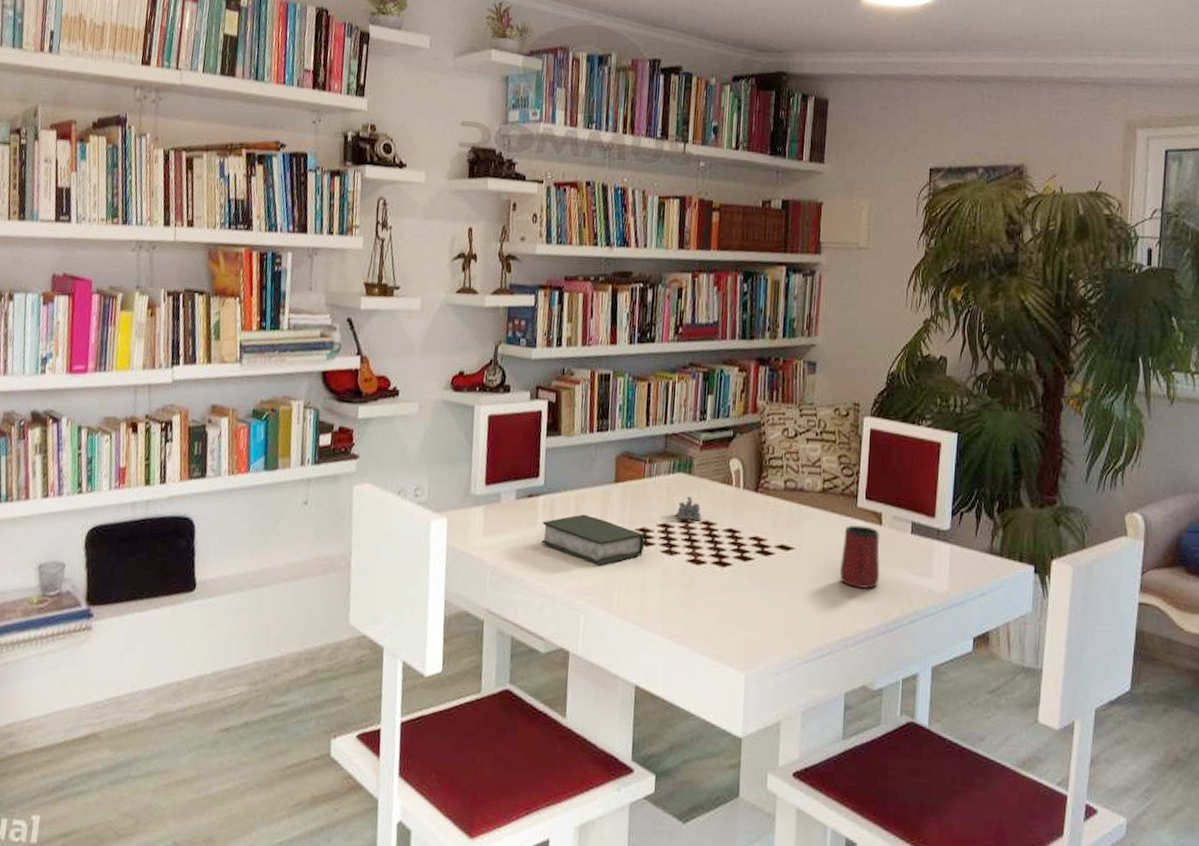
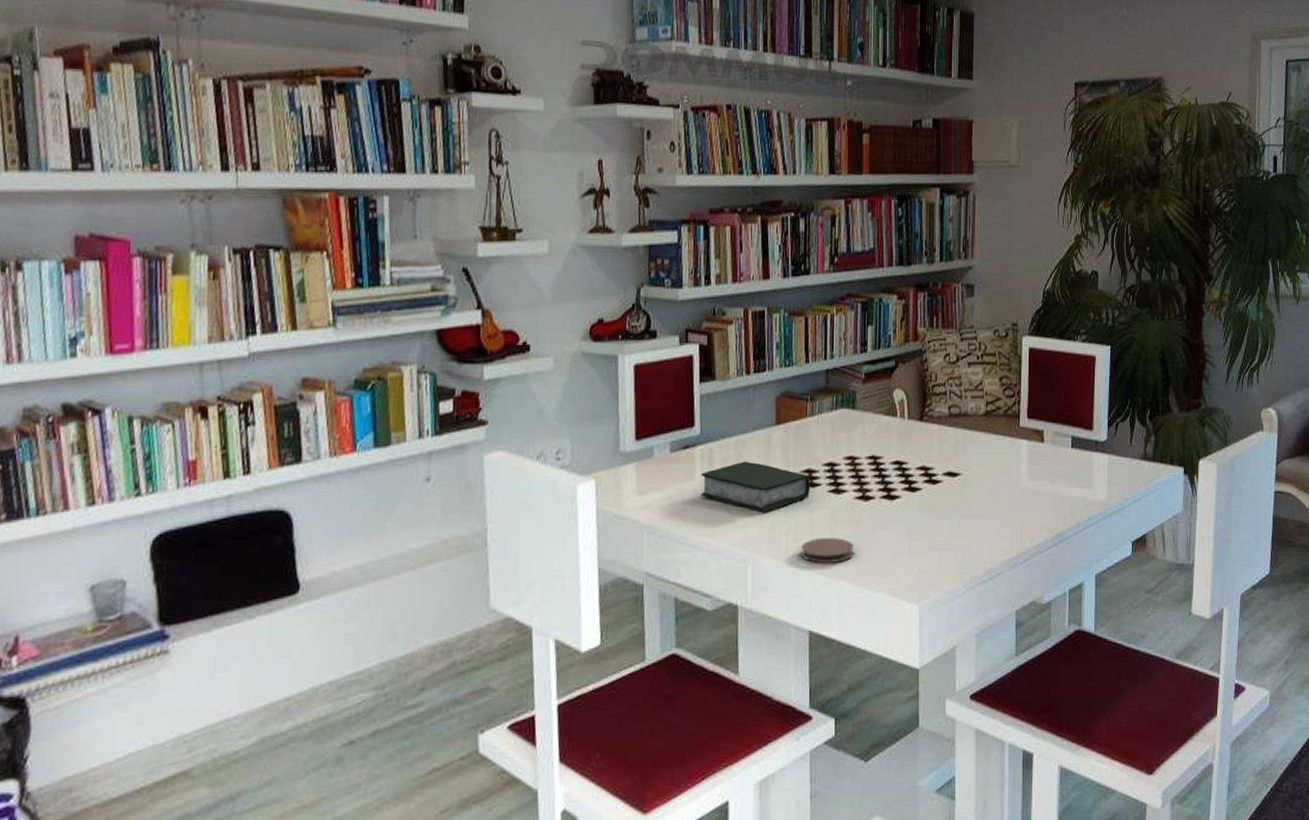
coaster: none [631,596,683,623] -> present [800,538,854,564]
chess piece: present [677,497,701,521] -> none [842,432,867,457]
mug: present [839,525,881,589] -> none [1005,445,1044,506]

